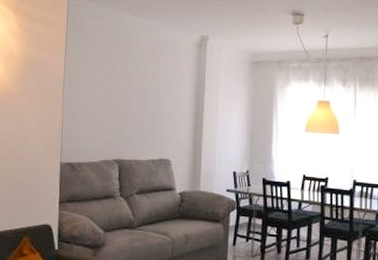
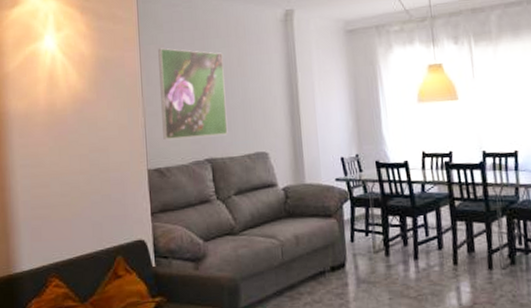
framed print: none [78,55,140,140] -> present [158,48,228,140]

